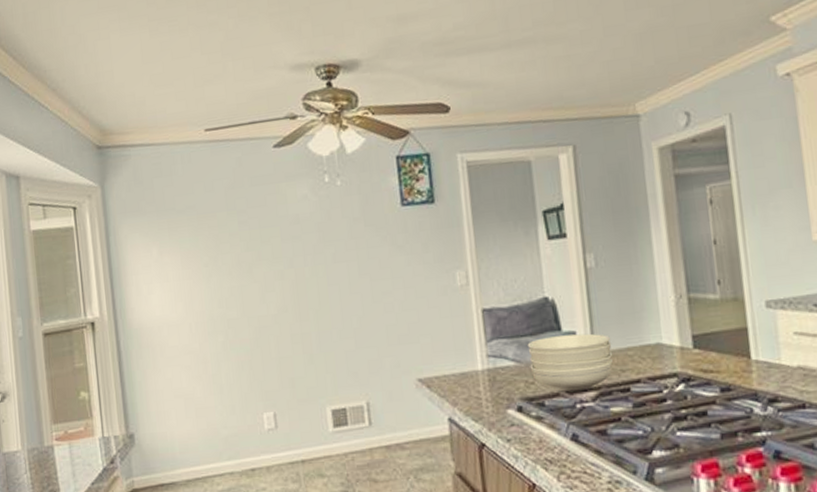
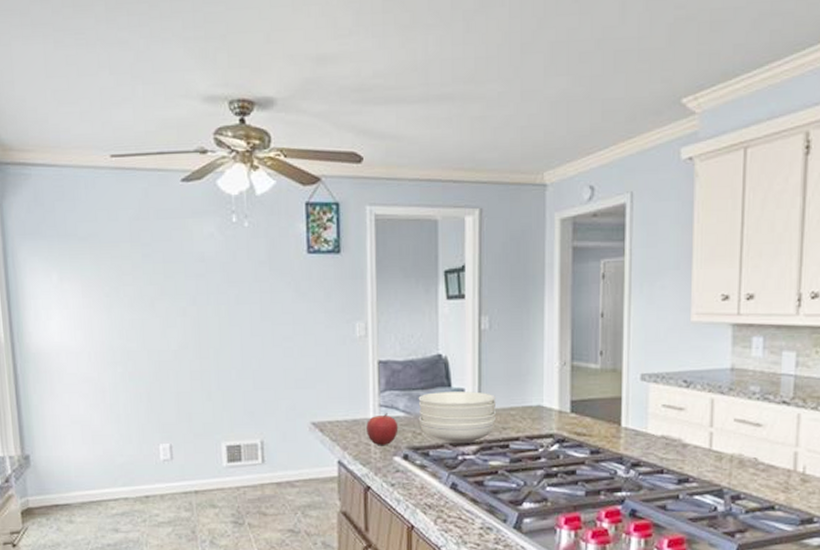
fruit: none [475,363,510,399] -> present [366,413,399,446]

